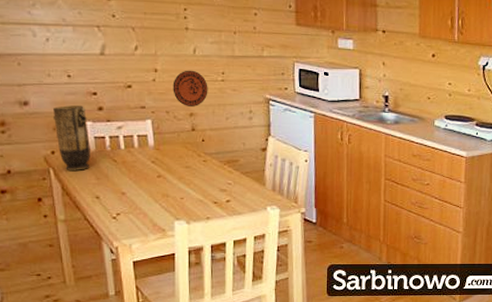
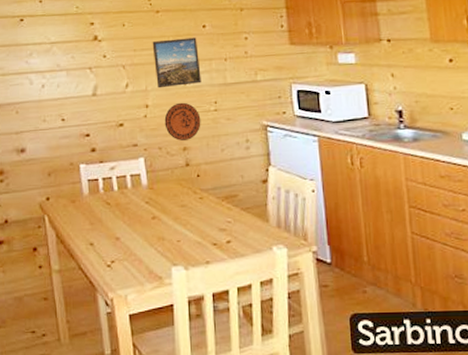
vase: present [52,104,90,170] -> none [47,147,84,217]
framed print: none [163,6,210,55] -> present [152,37,202,89]

